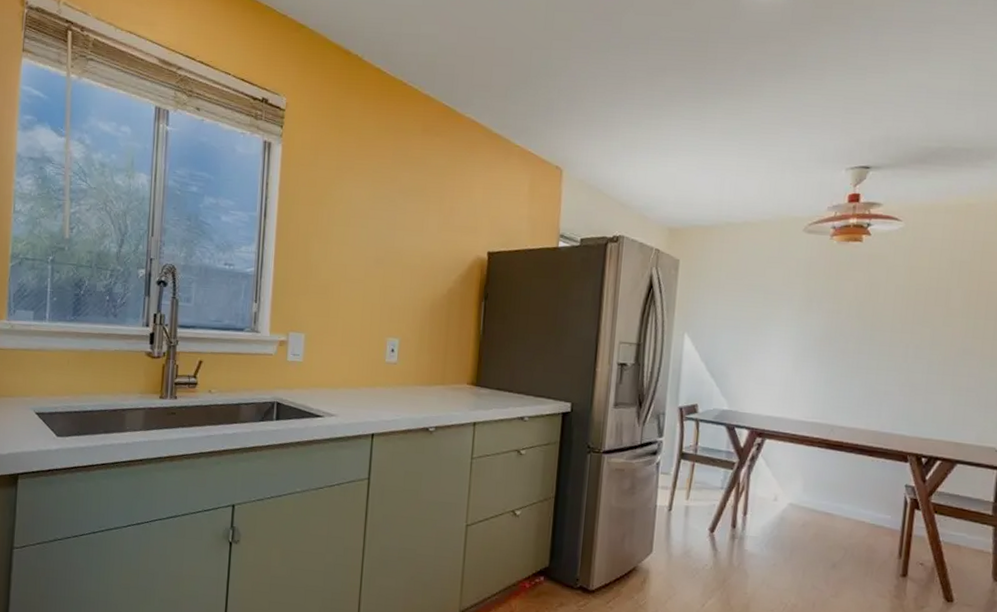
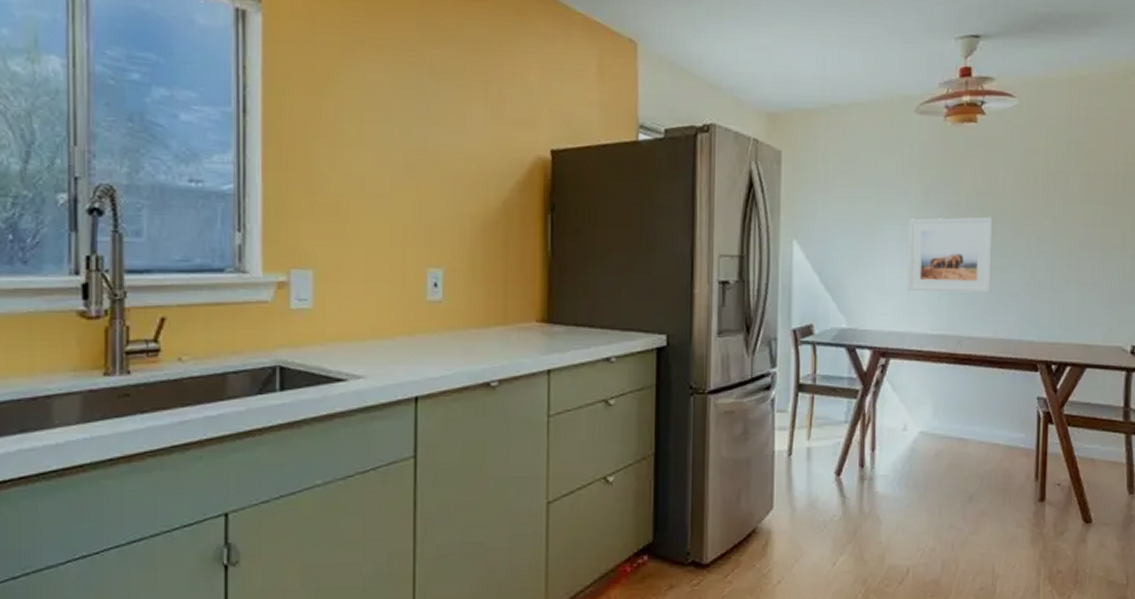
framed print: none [786,322,872,390] -> present [907,216,993,293]

